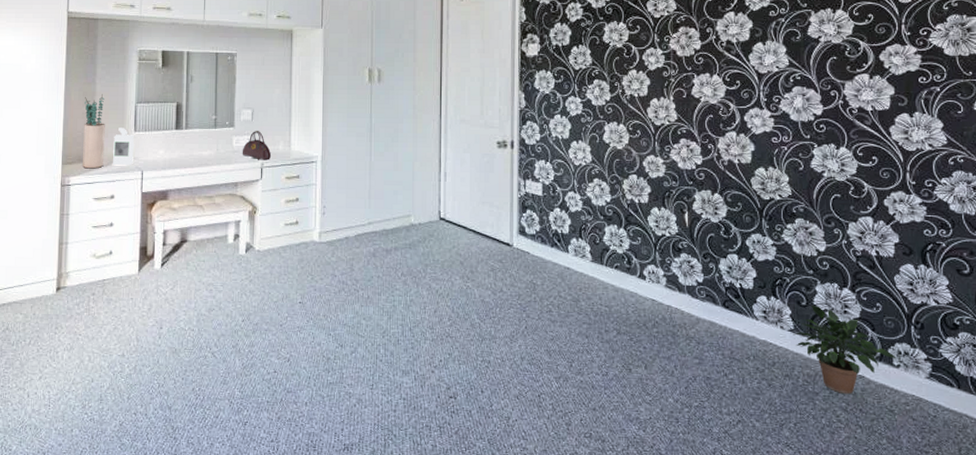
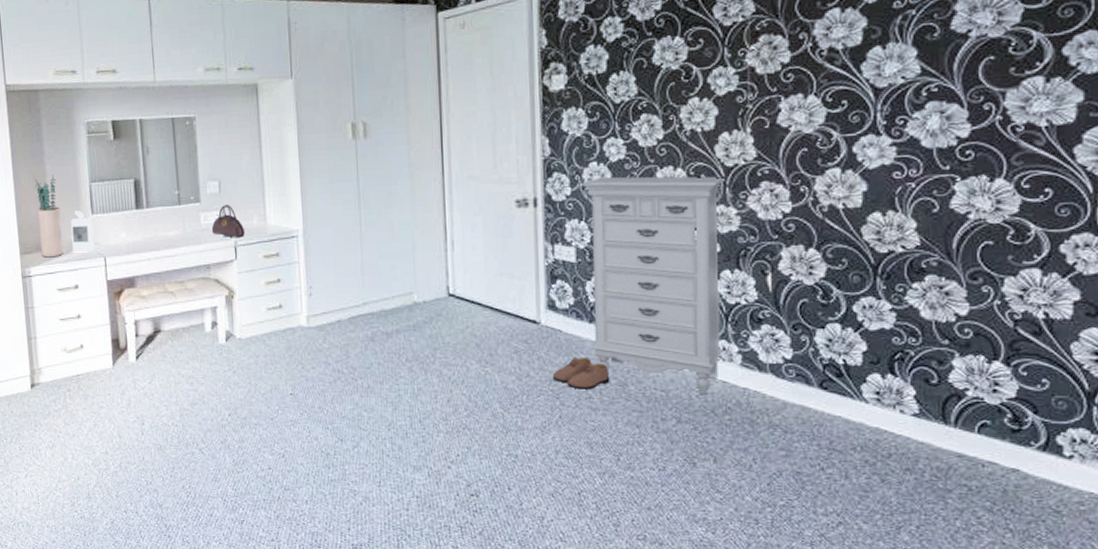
shoe: none [521,275,566,304] -> present [552,356,610,389]
chest of drawers: none [549,127,656,310] -> present [582,176,726,395]
potted plant: present [793,306,897,395] -> none [917,384,1069,492]

